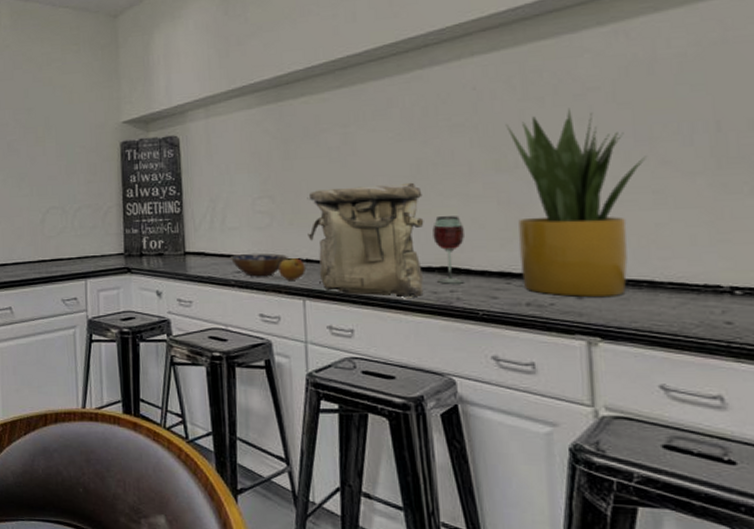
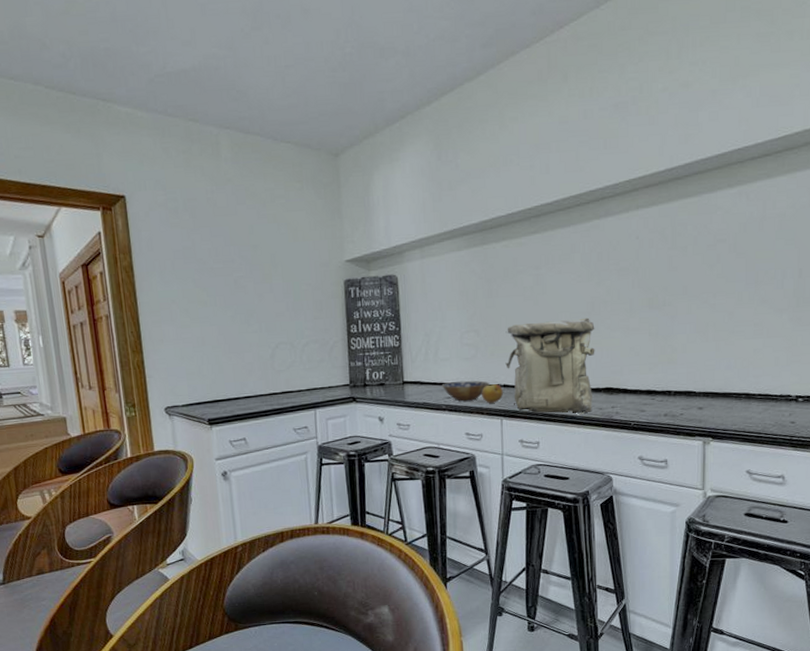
wineglass: present [432,216,466,284] -> none [601,345,625,402]
planter: present [505,108,646,297] -> none [658,256,752,408]

